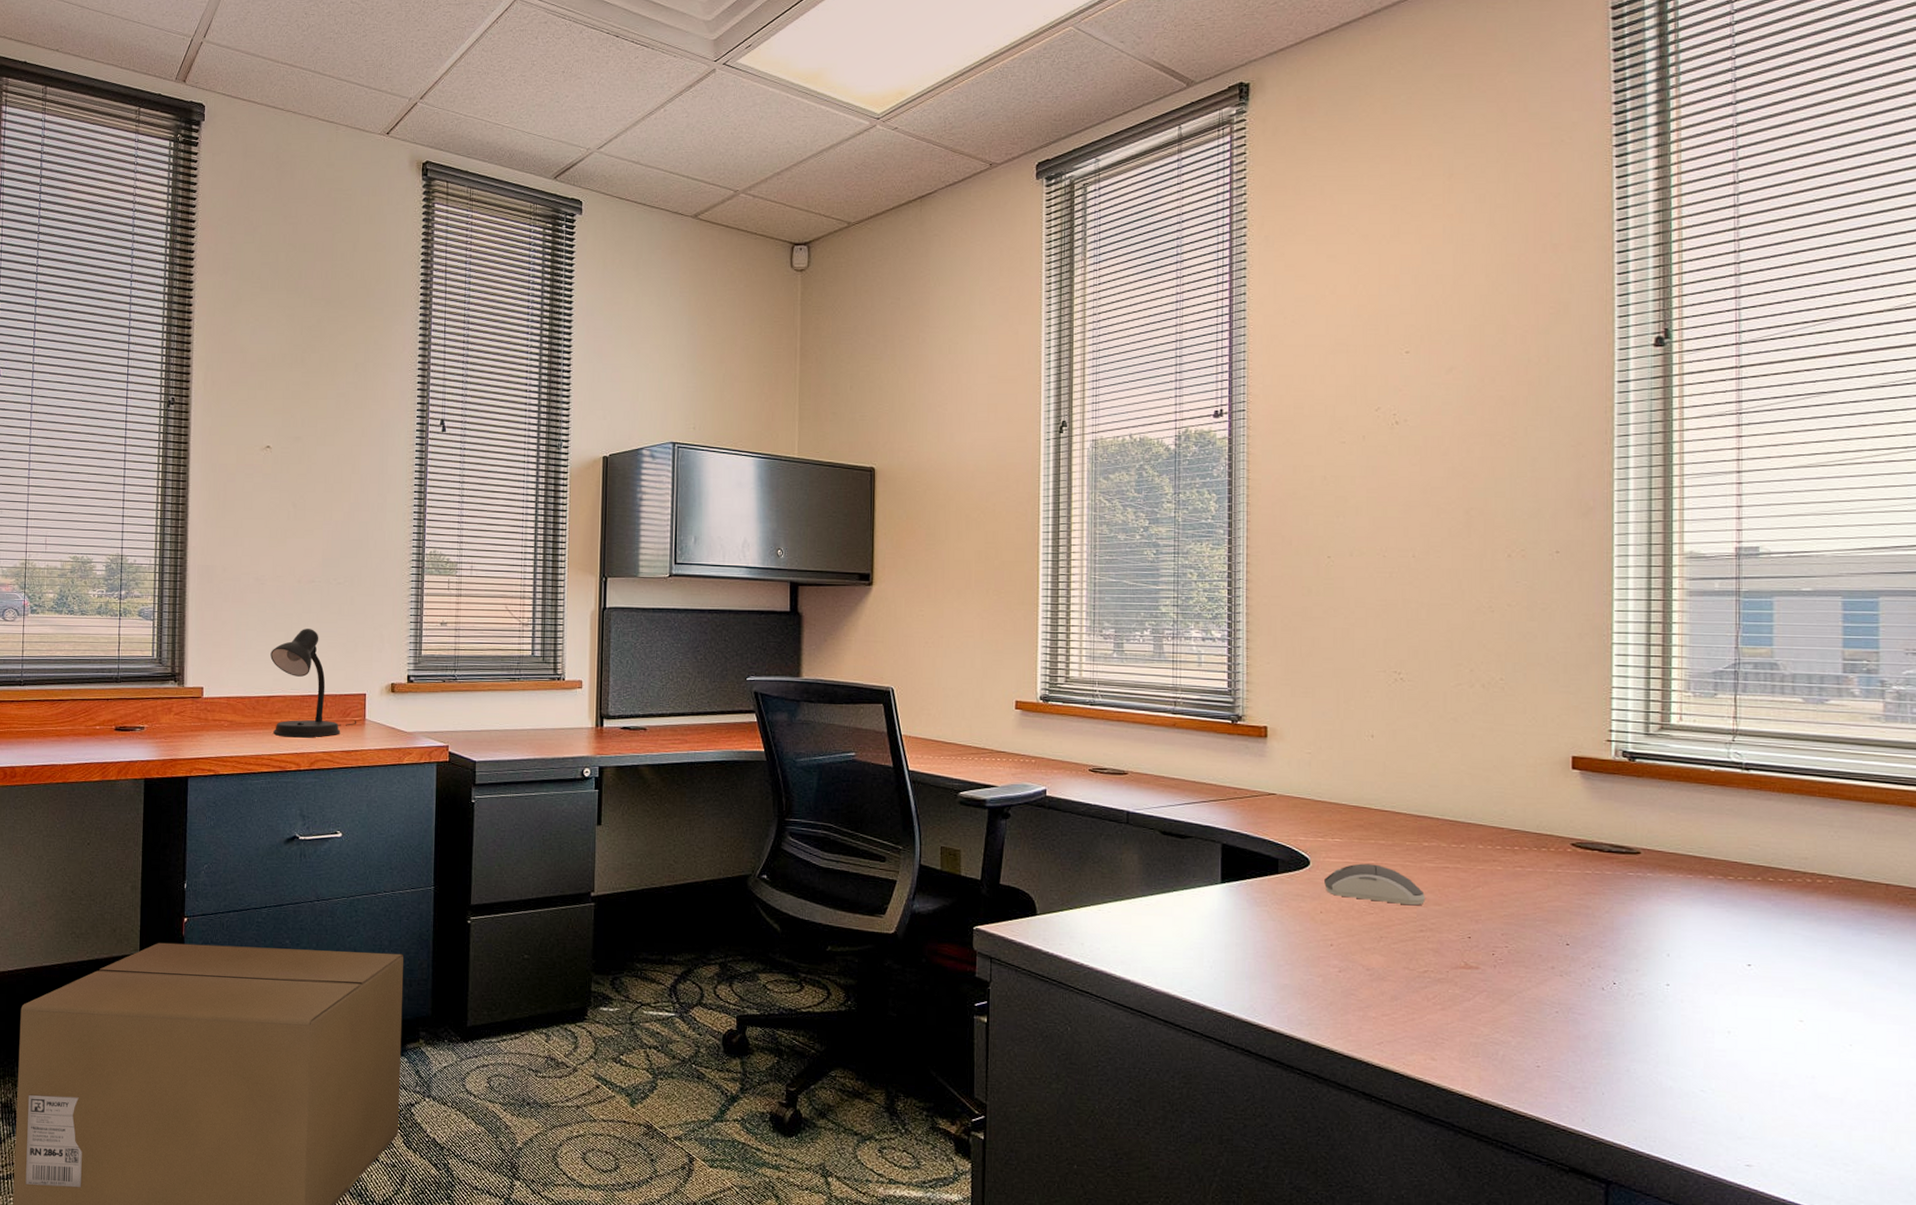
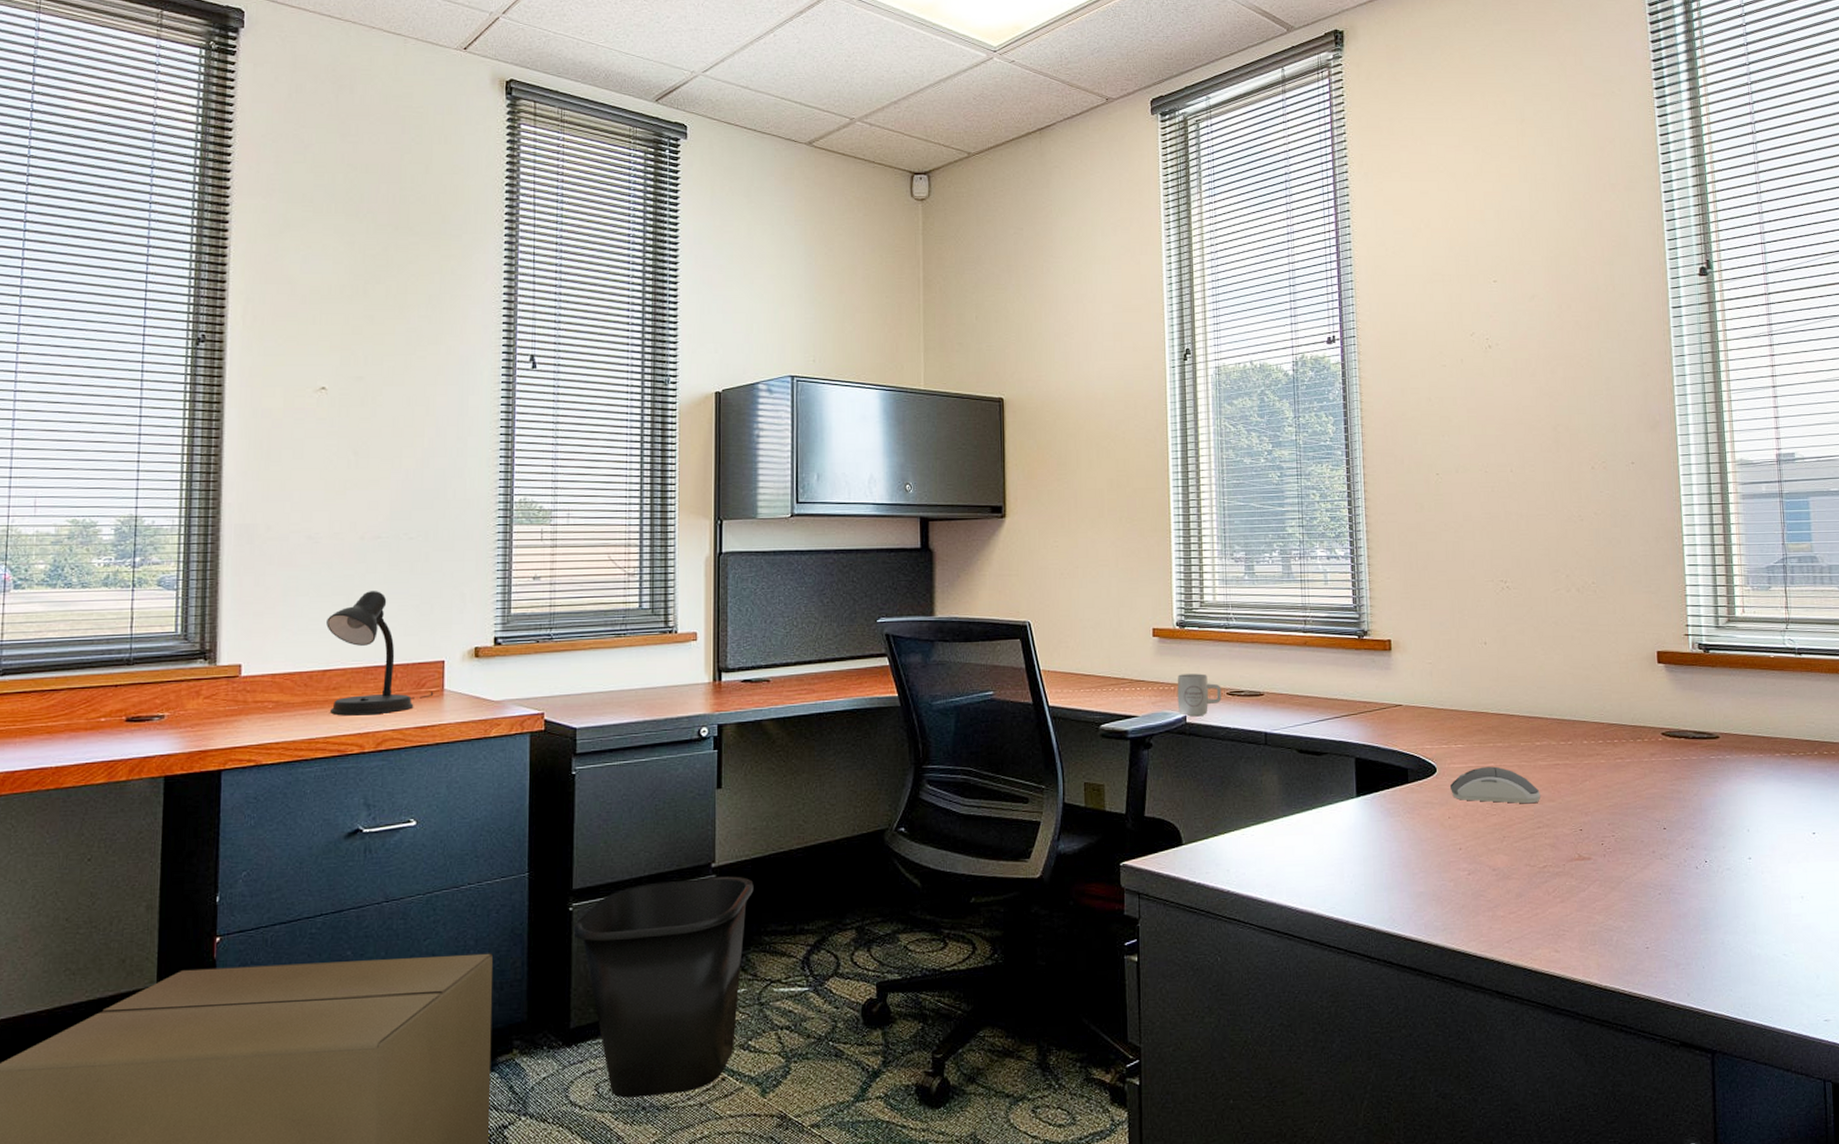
waste bin: none [471,905,628,1095] -> present [573,876,754,1098]
mug: none [1038,748,1084,790] -> present [1177,673,1222,716]

